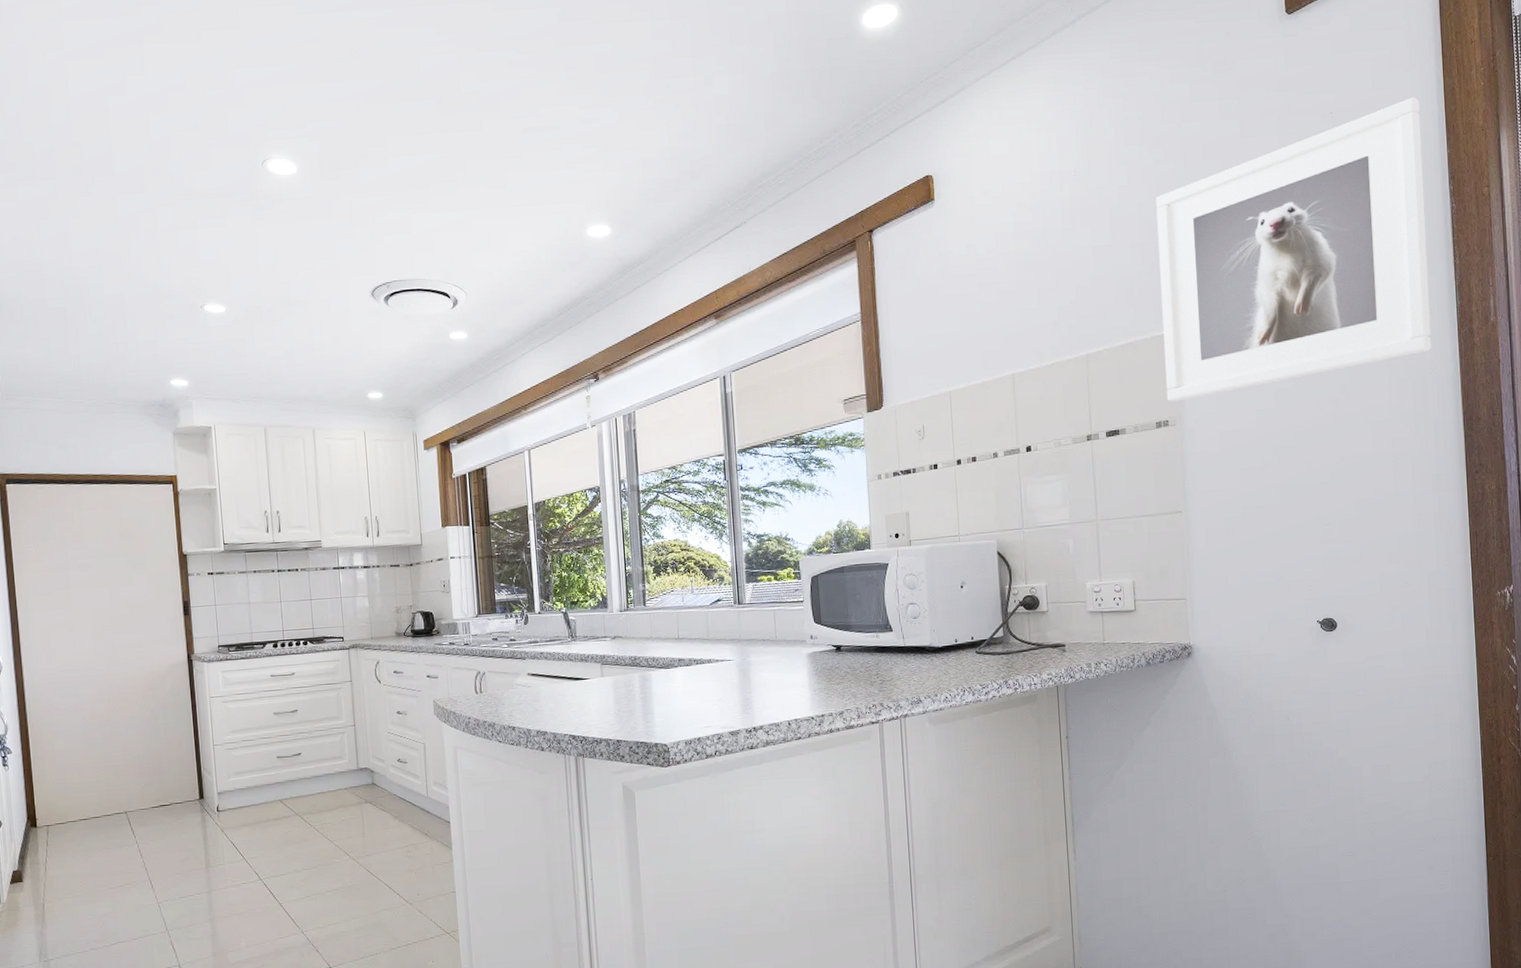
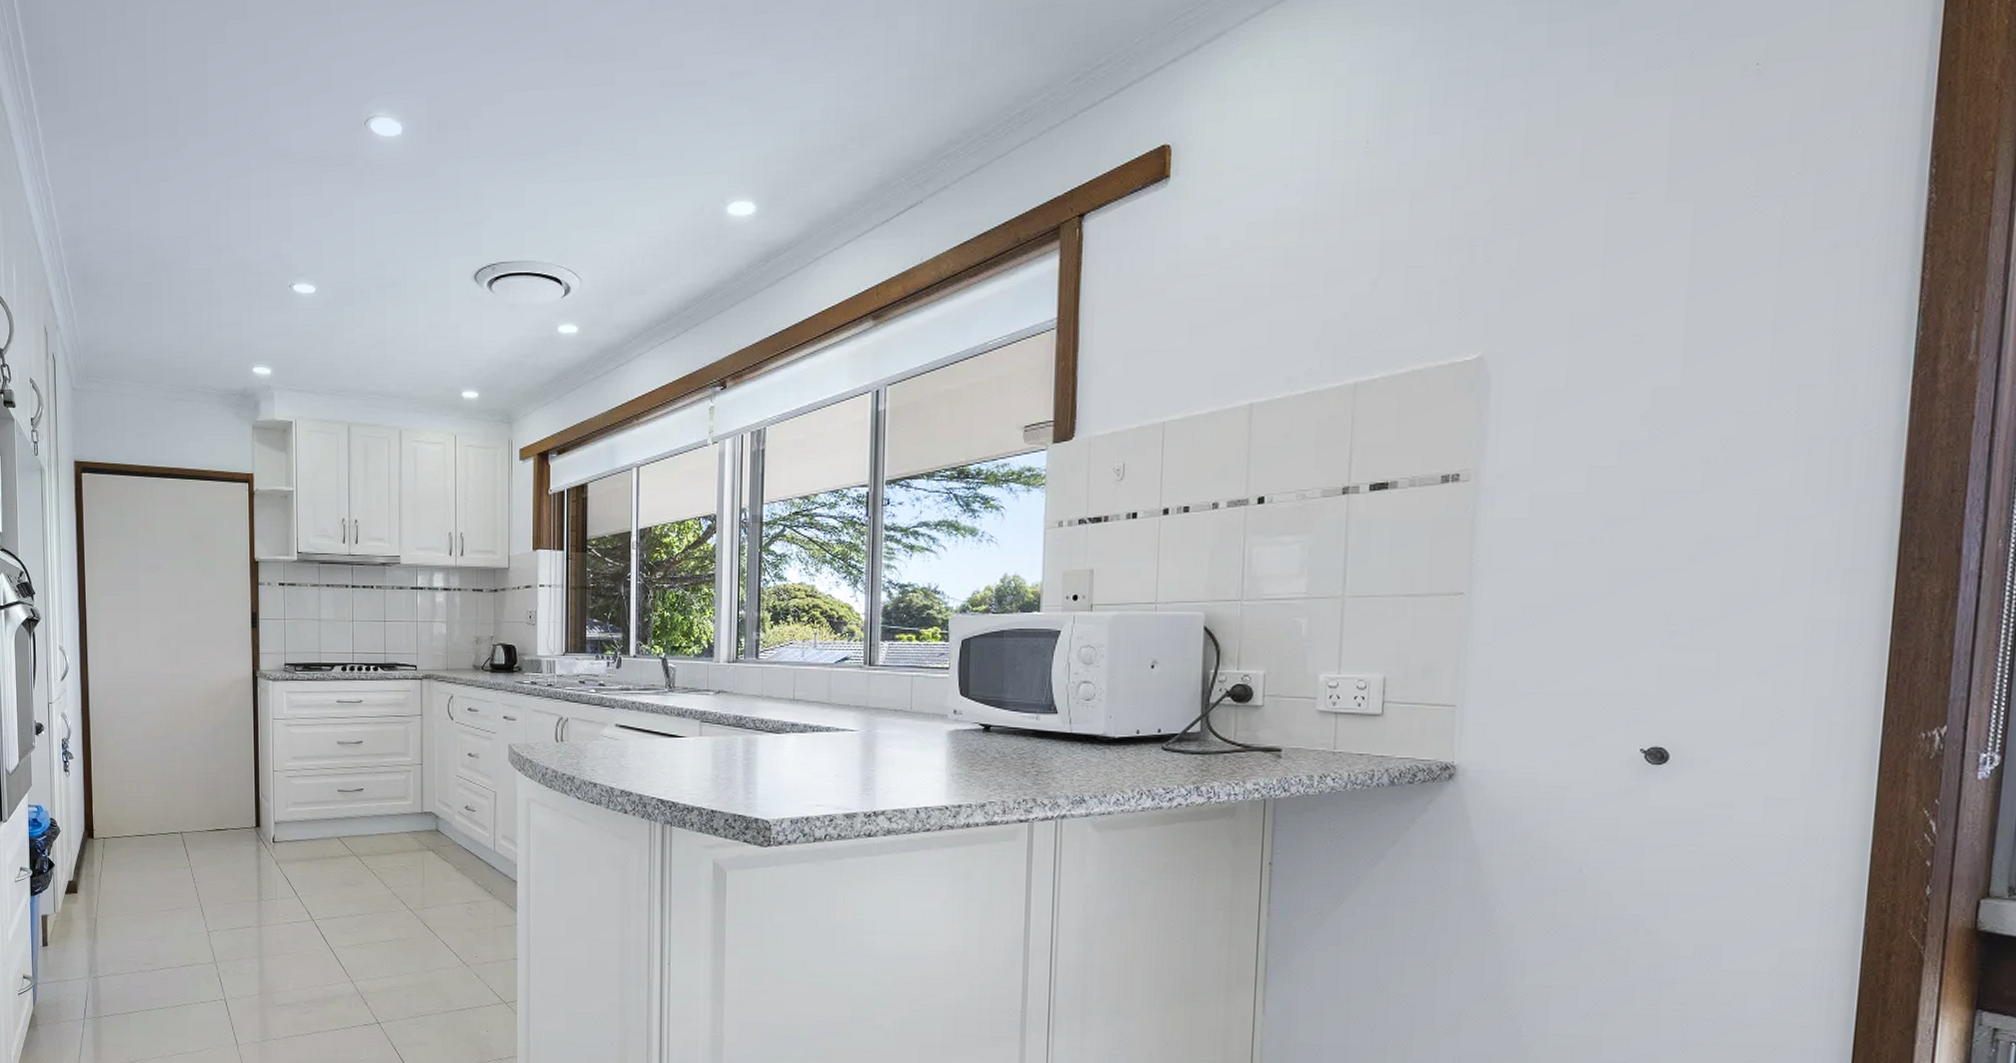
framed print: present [1156,97,1431,402] -> none [1460,41,1900,450]

